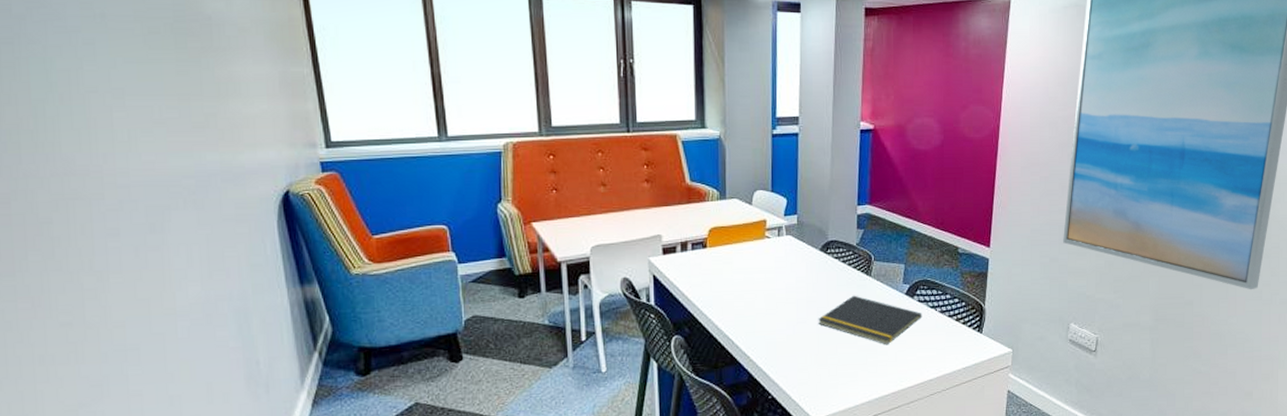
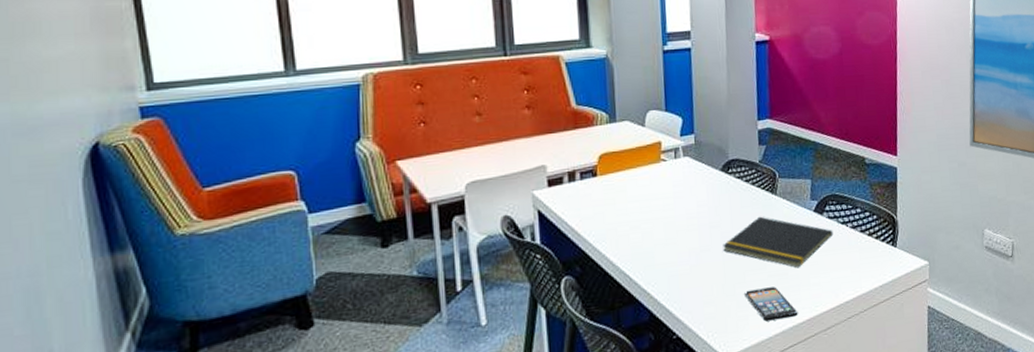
smartphone: none [835,360,884,391] -> present [744,286,798,322]

